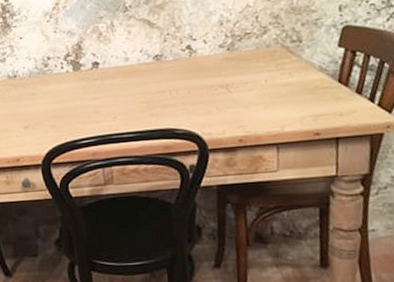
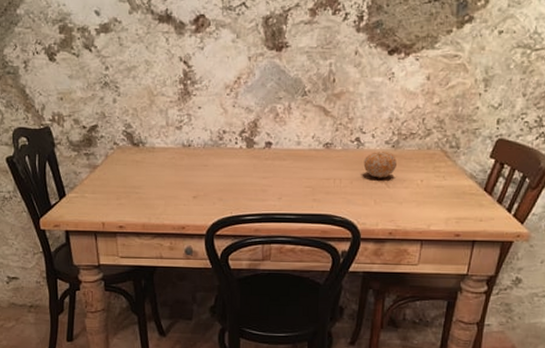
fruit: none [198,54,235,84] -> present [363,150,397,178]

